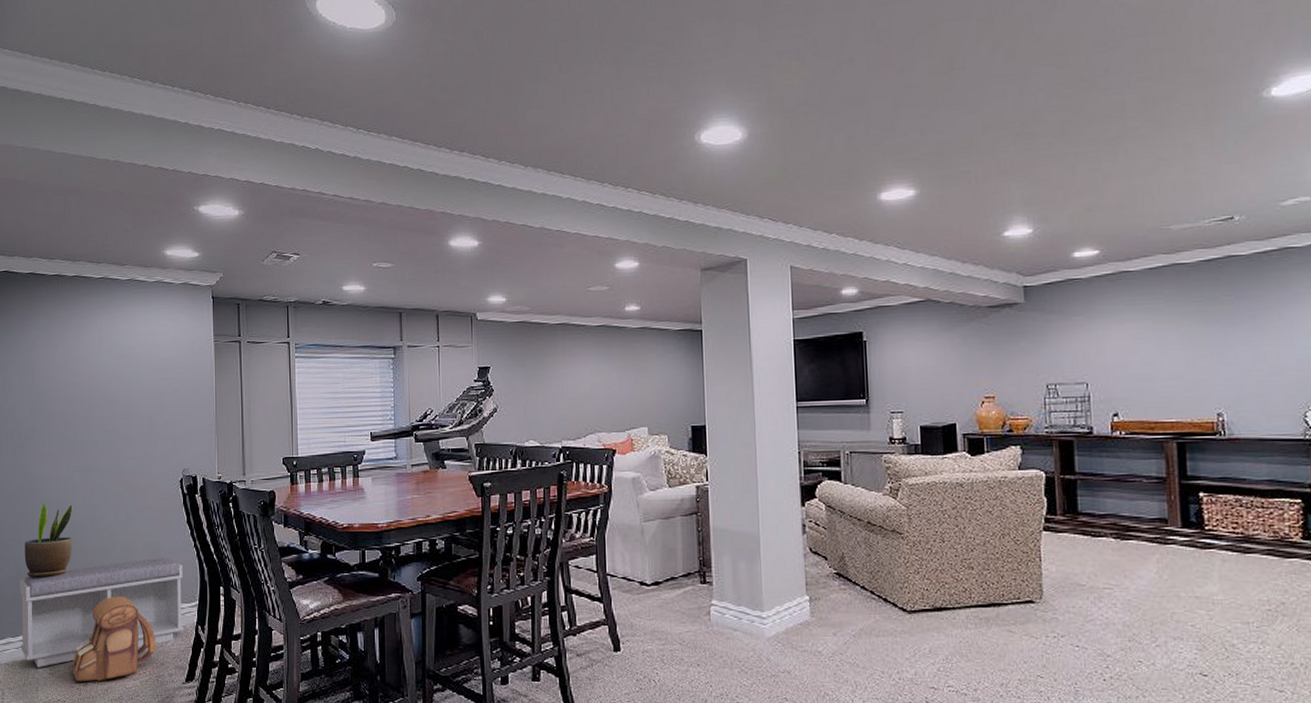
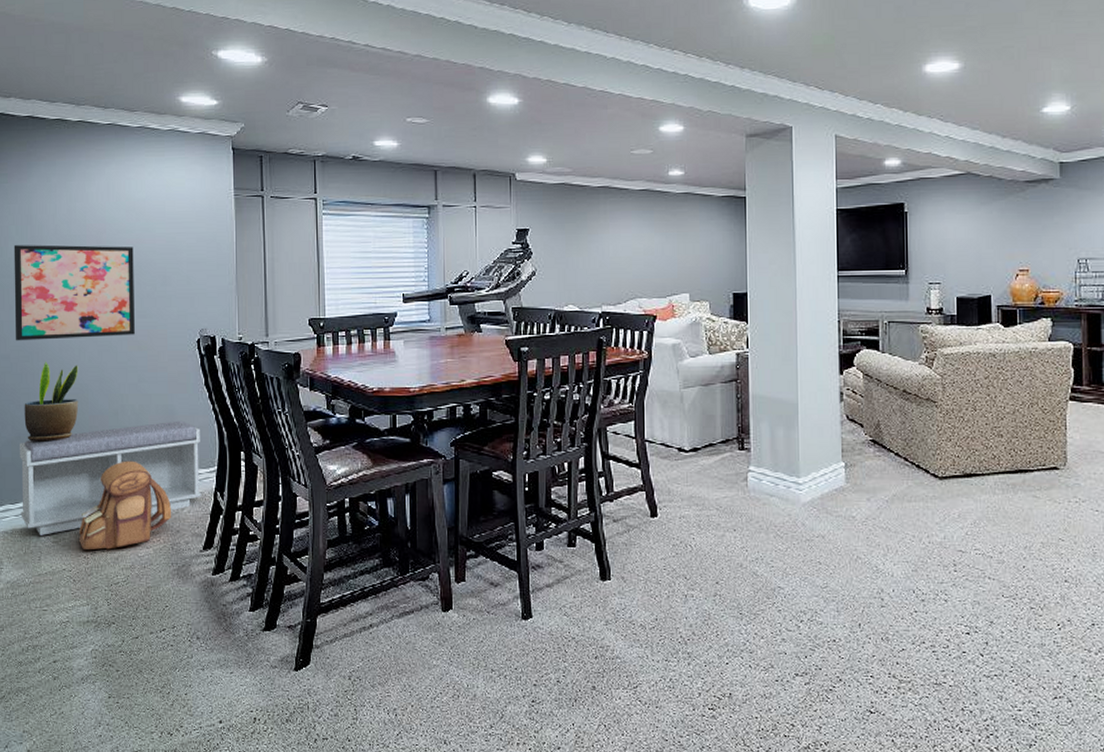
wall art: none [16,391,124,483] -> present [13,245,135,341]

